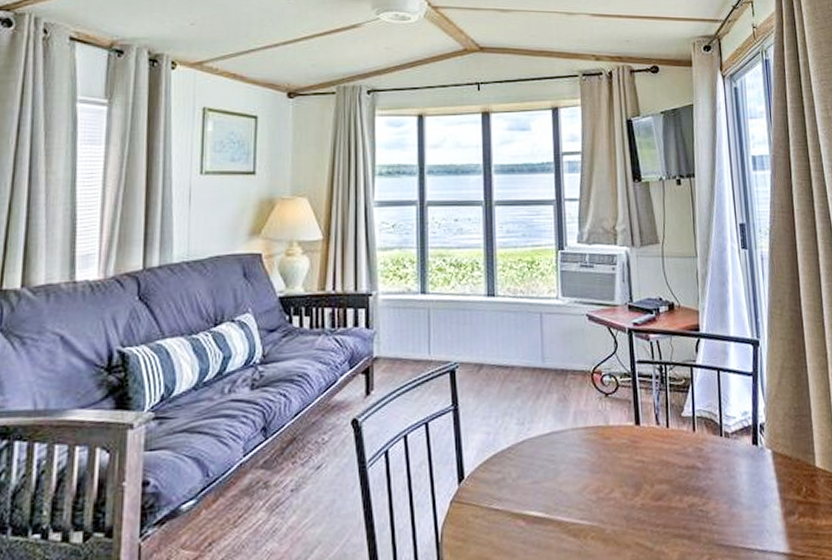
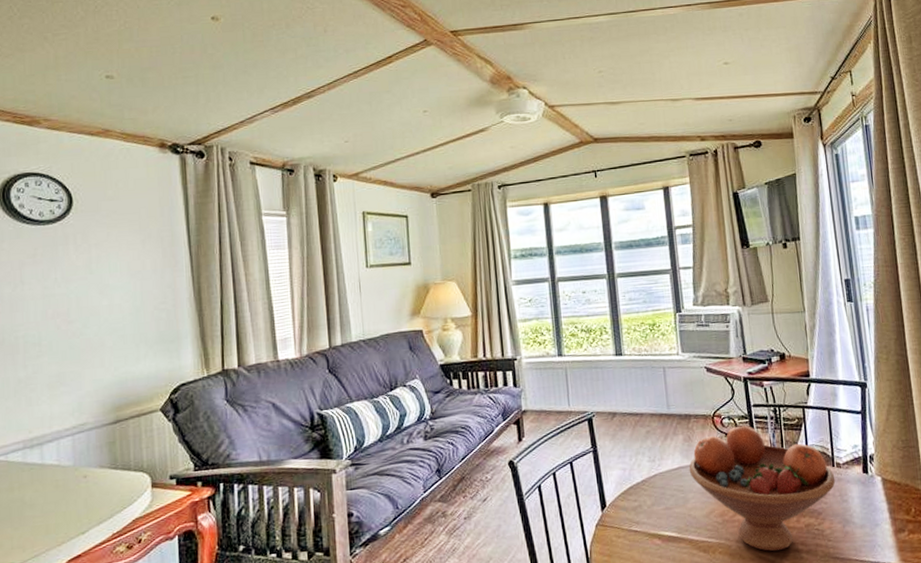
fruit bowl: none [562,384,723,537] -> present [689,425,836,552]

